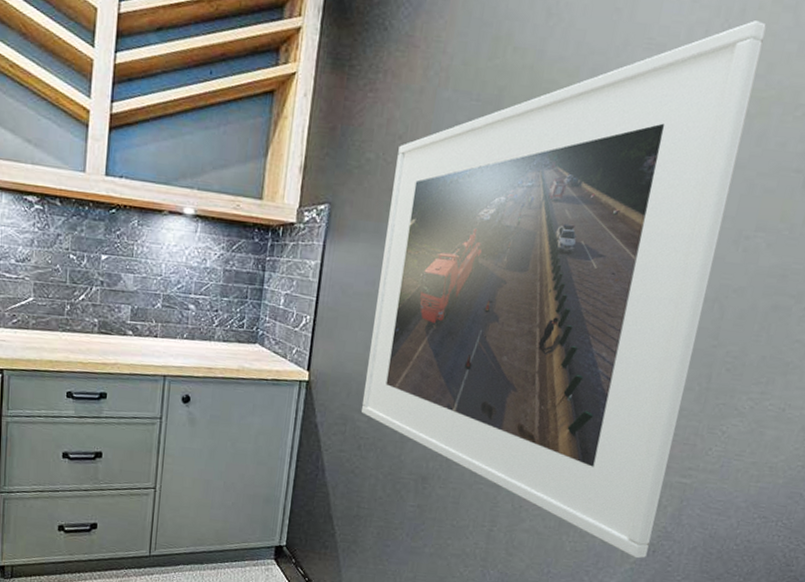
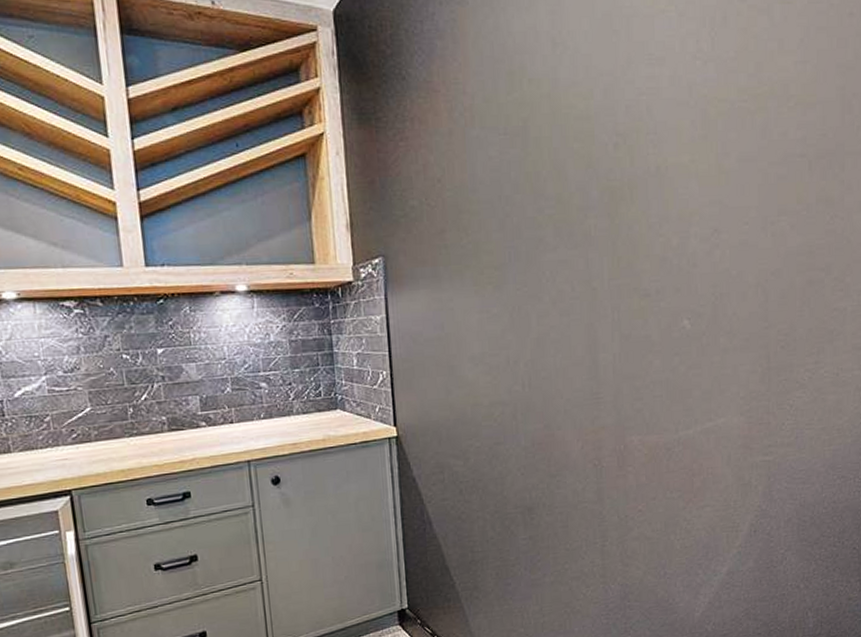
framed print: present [361,21,767,559] -> none [440,26,750,542]

